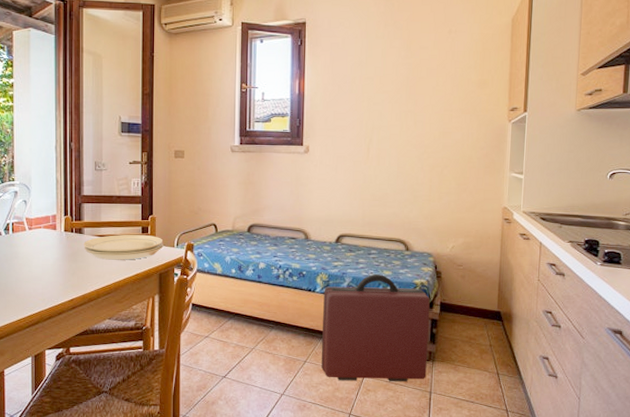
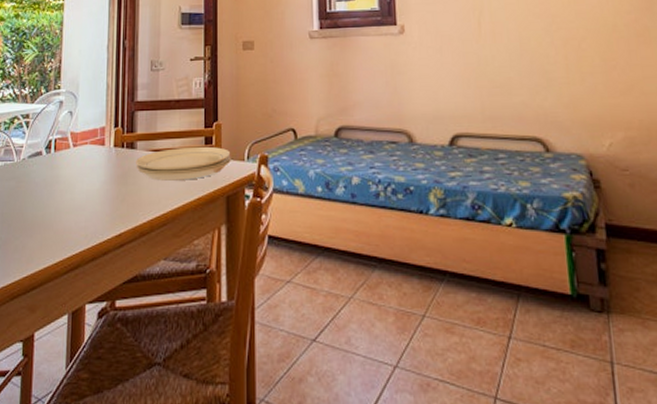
briefcase: present [321,274,430,382] -> none [440,187,602,346]

